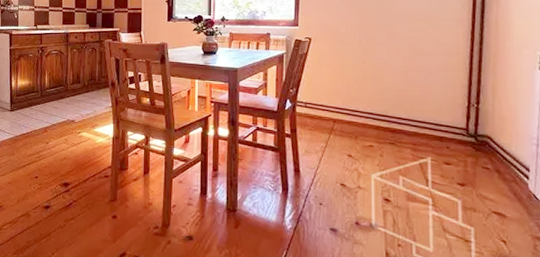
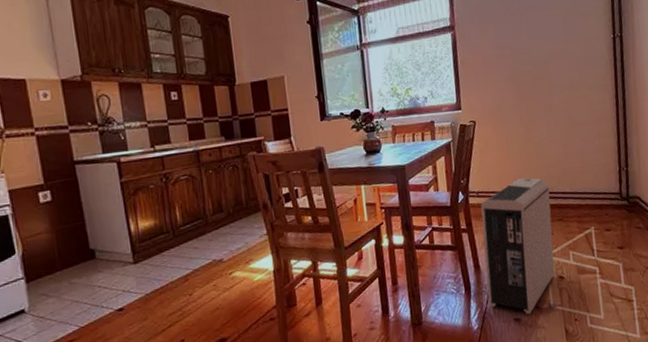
air purifier: none [304,96,383,229] -> present [481,178,555,315]

